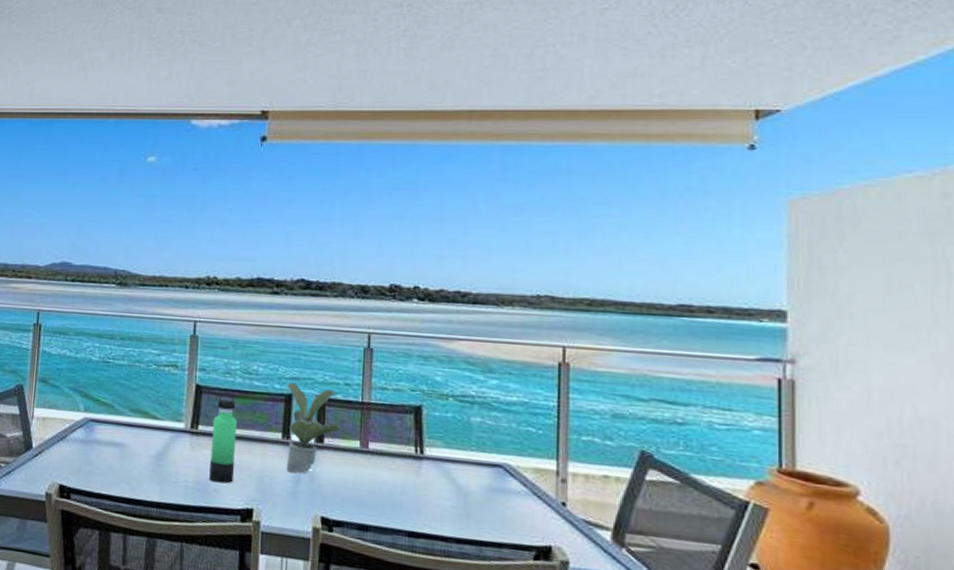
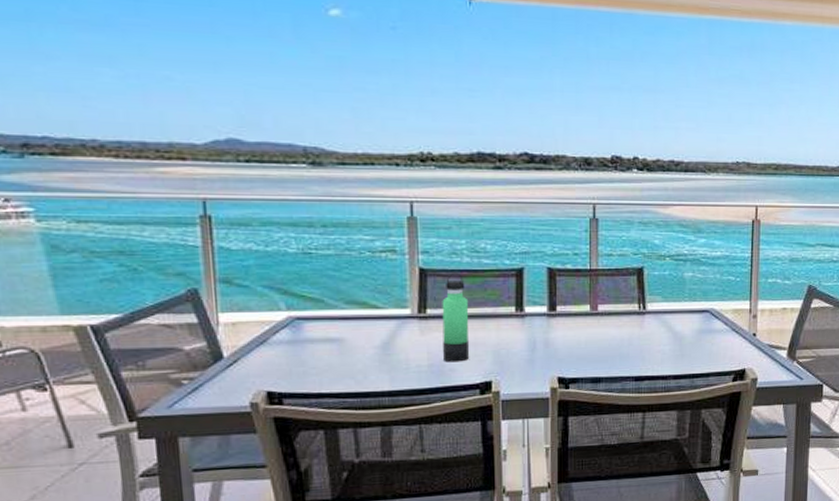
potted plant: present [286,383,342,474] -> none [516,258,573,342]

